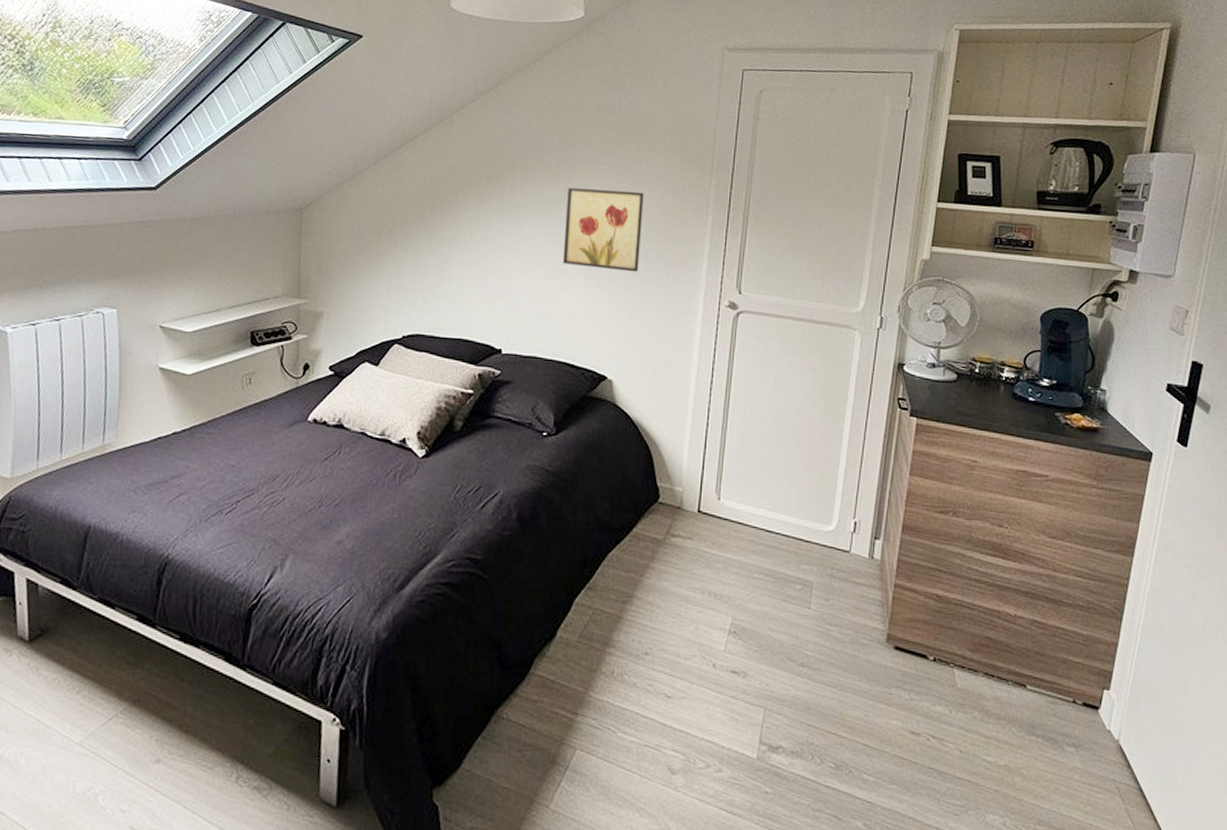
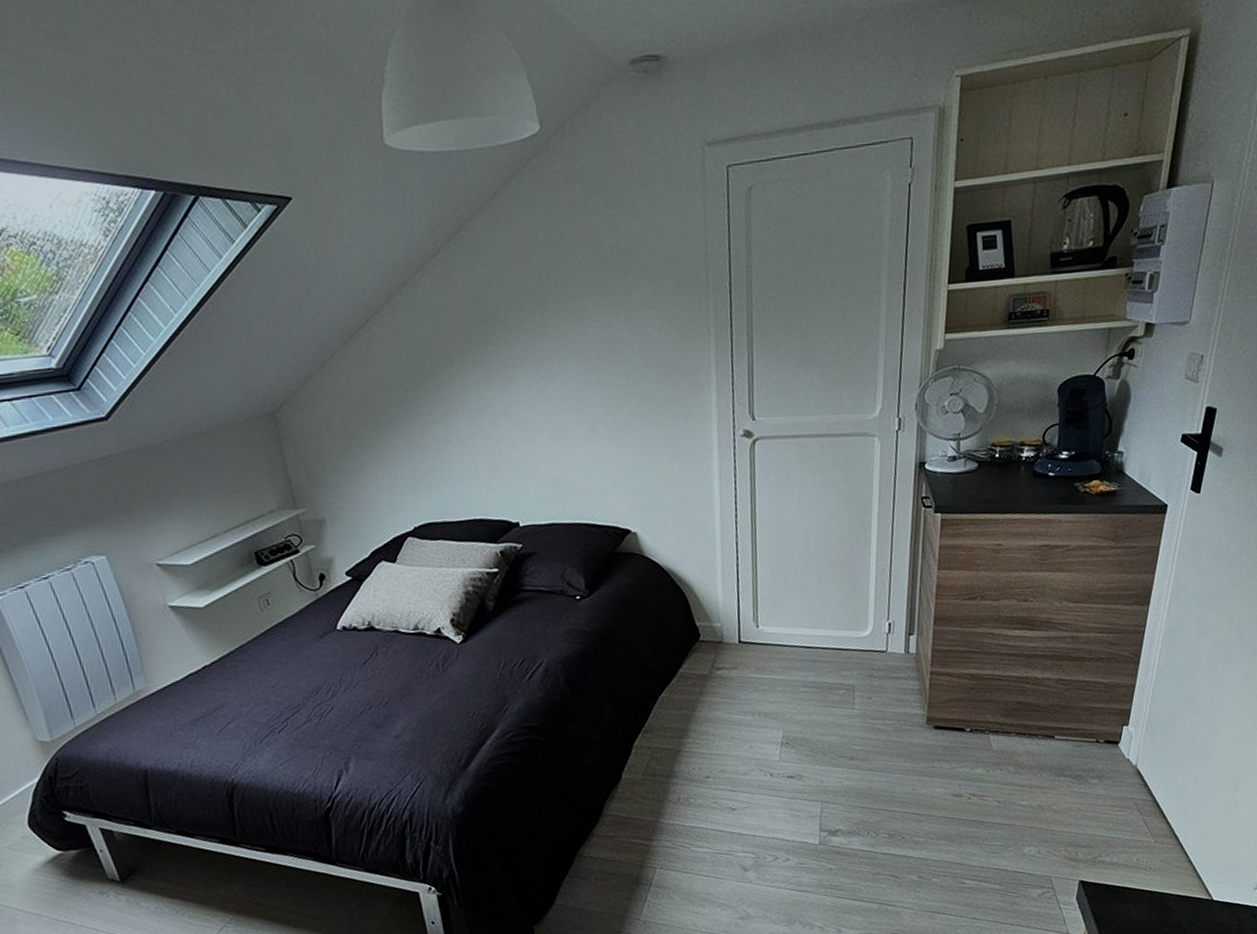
wall art: present [563,188,644,272] -> none [557,328,646,422]

